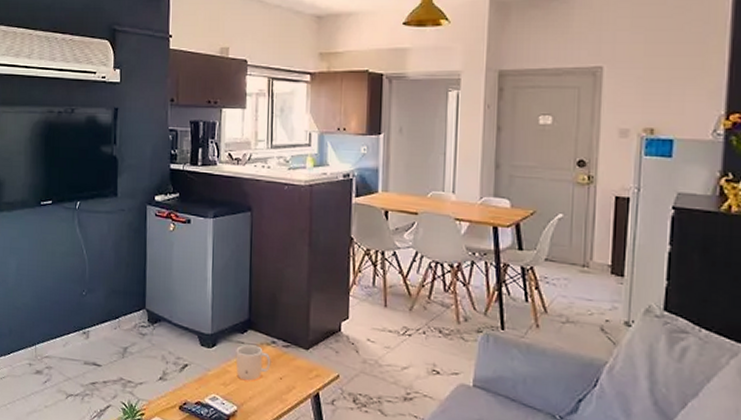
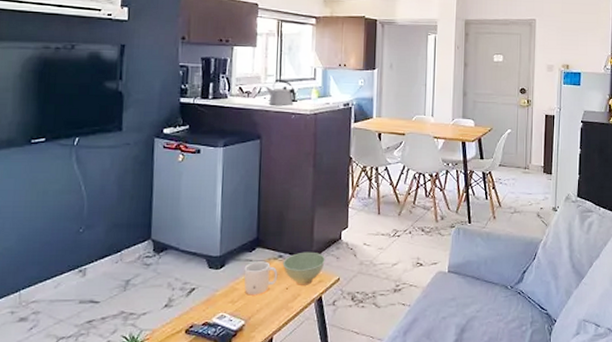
kettle: none [255,145,290,176] -> present [265,79,297,107]
bowl: none [276,340,323,378] -> present [282,252,325,285]

